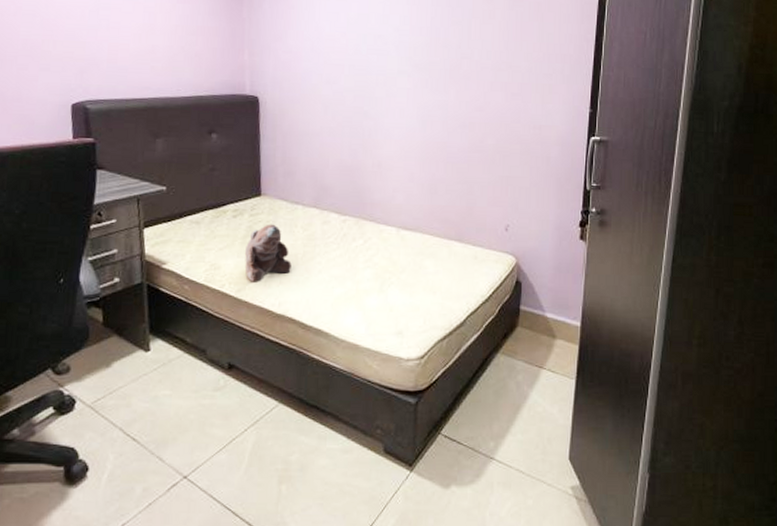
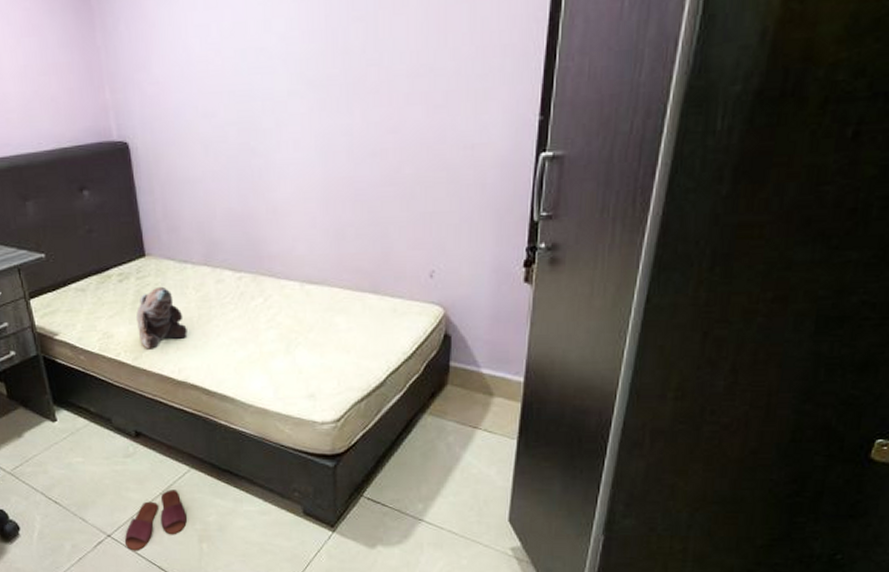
slippers: none [202,426,269,495] -> present [125,490,187,551]

